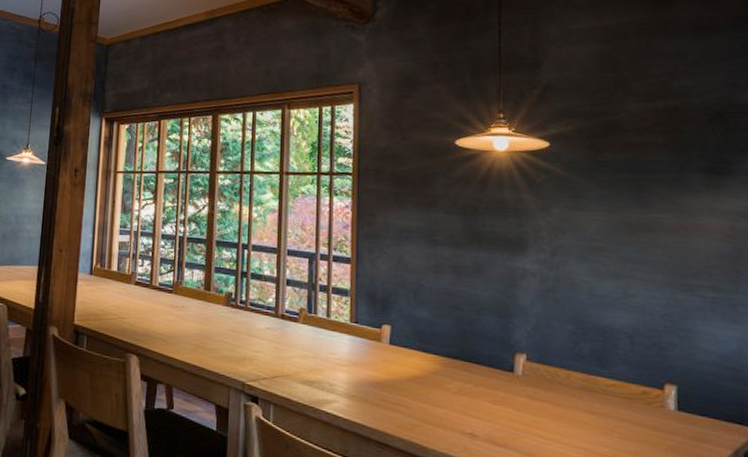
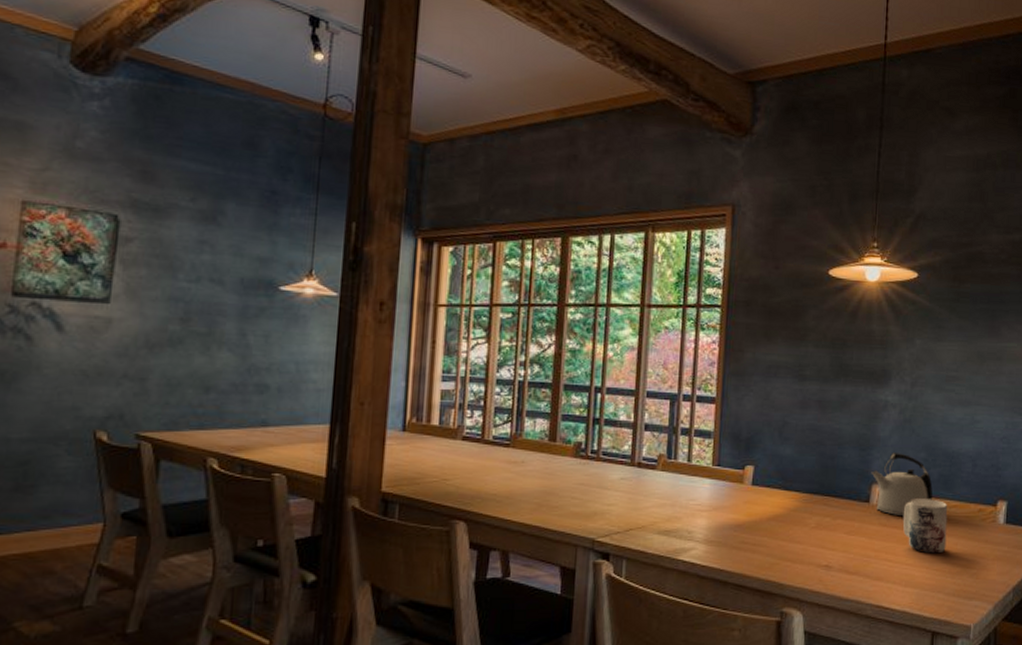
kettle: none [513,322,586,391] -> present [871,453,933,517]
mug: none [552,373,606,436] -> present [902,499,948,554]

